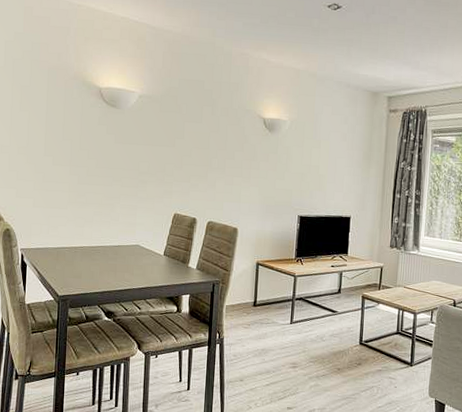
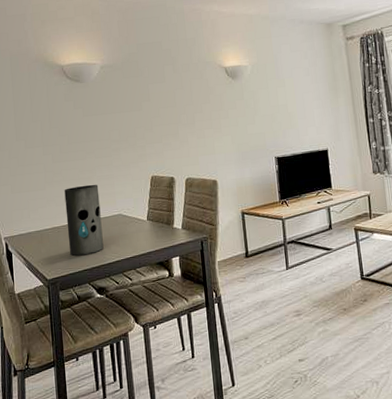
vase: none [84,211,121,278] -> present [64,184,104,256]

